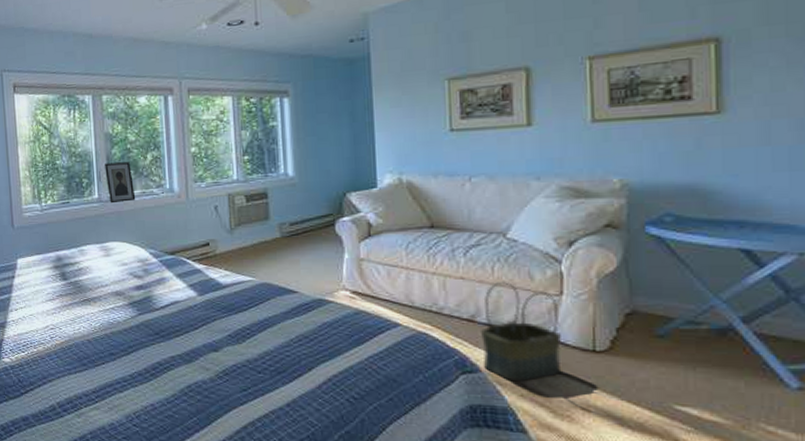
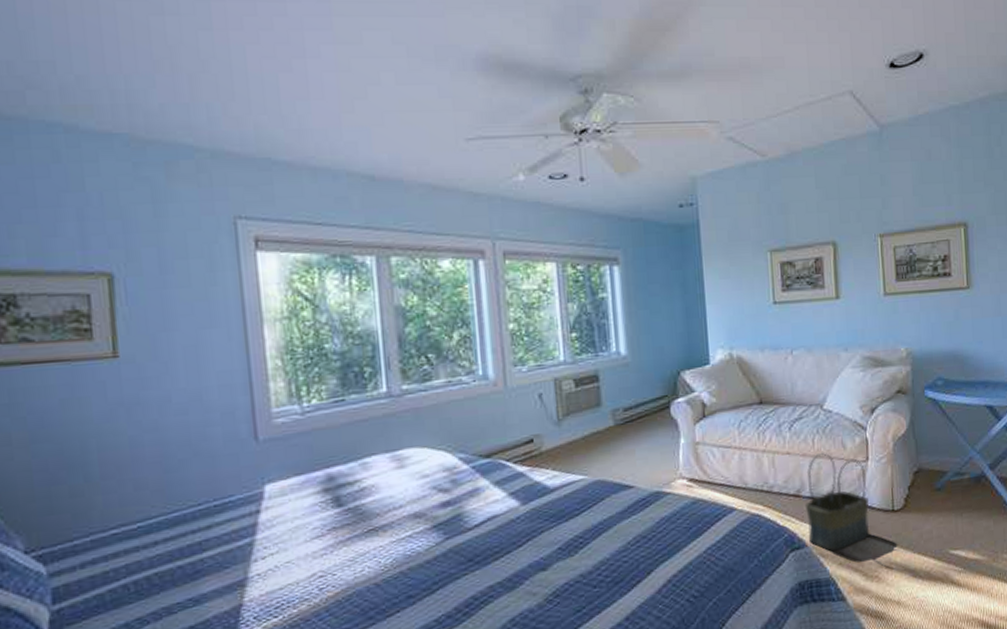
picture frame: present [105,162,136,204] -> none [395,343,439,399]

